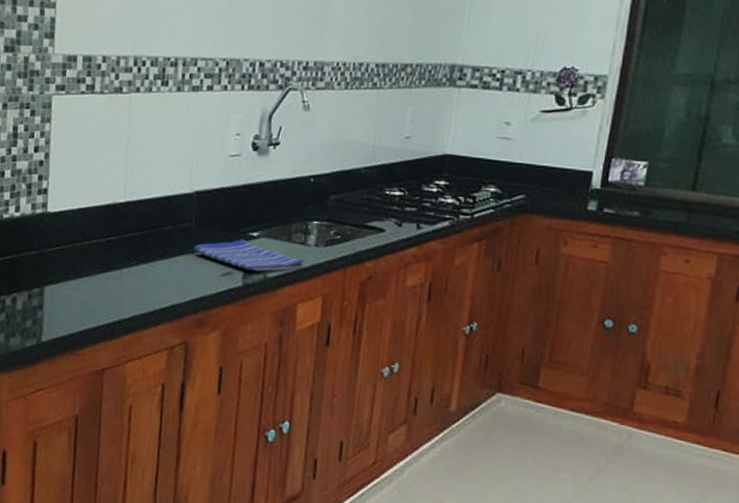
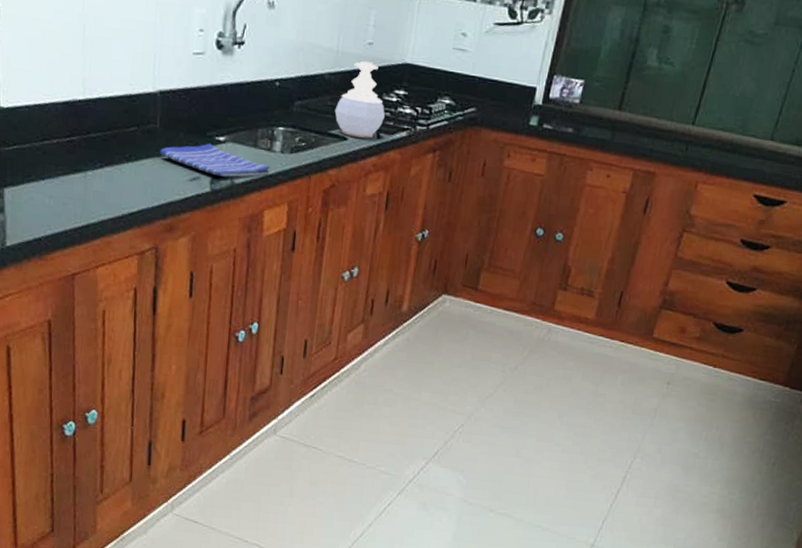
soap dispenser: none [371,154,425,230] -> present [334,60,385,139]

